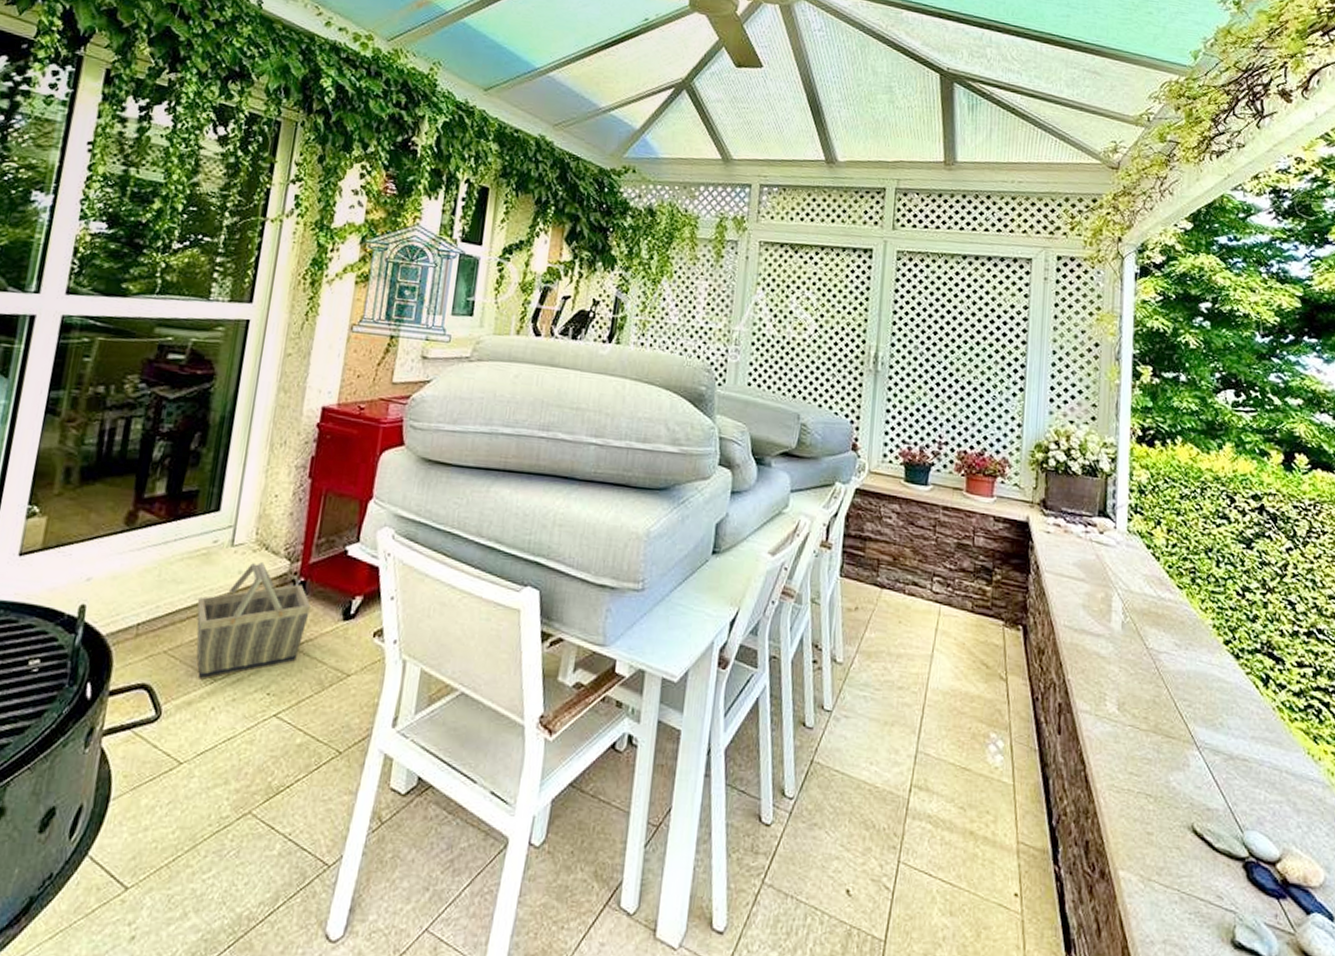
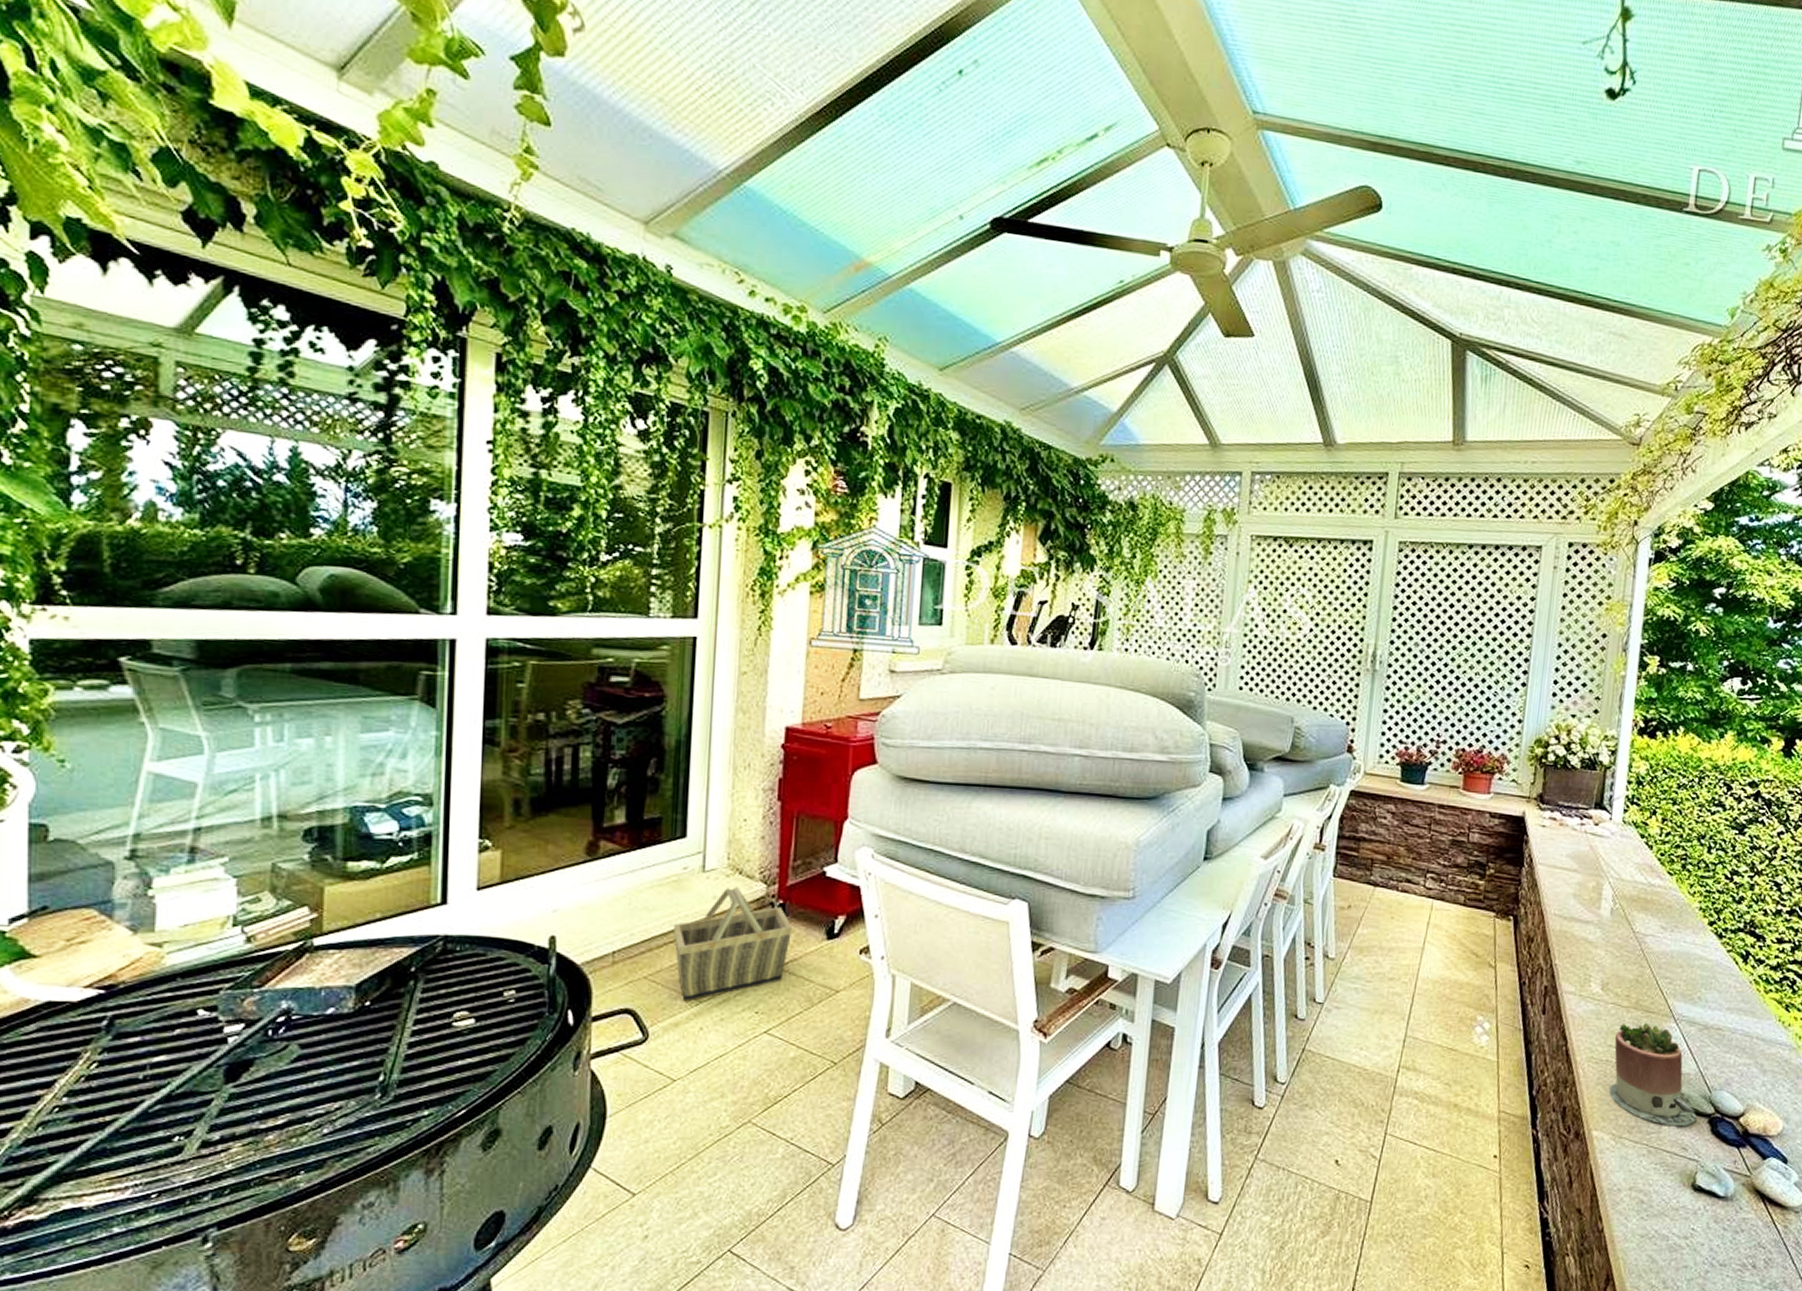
succulent planter: none [1134,748,1230,871] -> present [1609,1022,1697,1127]

